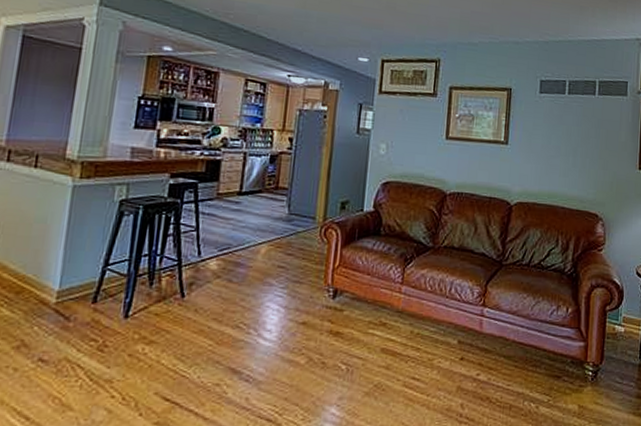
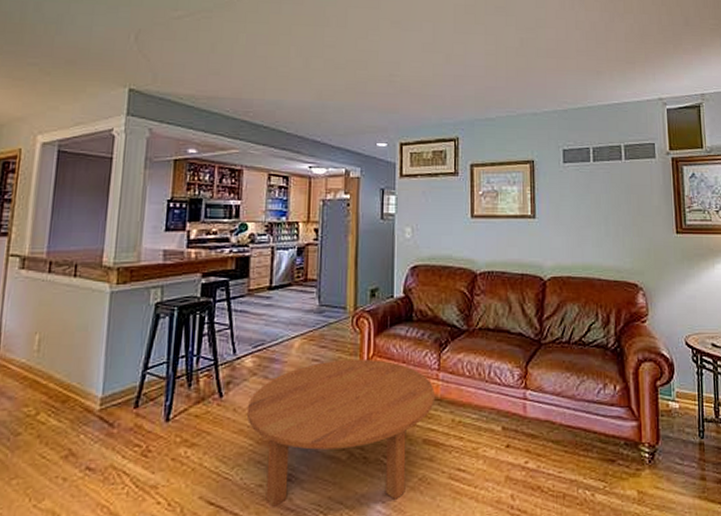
coffee table: none [208,268,396,407] -> present [246,360,434,508]

